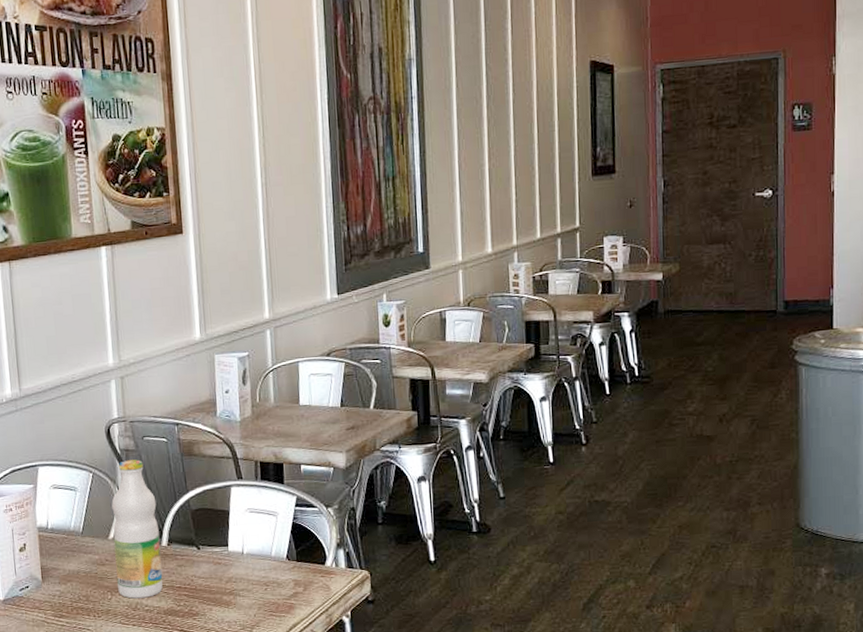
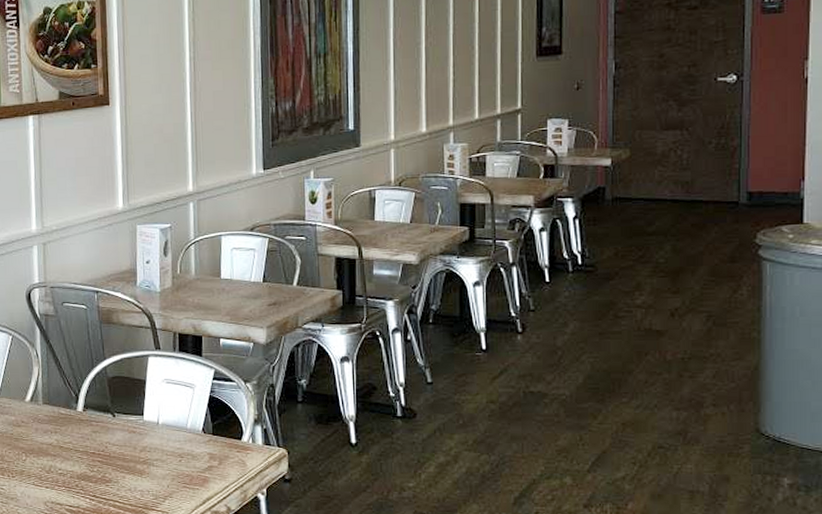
bottle: present [111,459,163,599] -> none [29,325,78,461]

